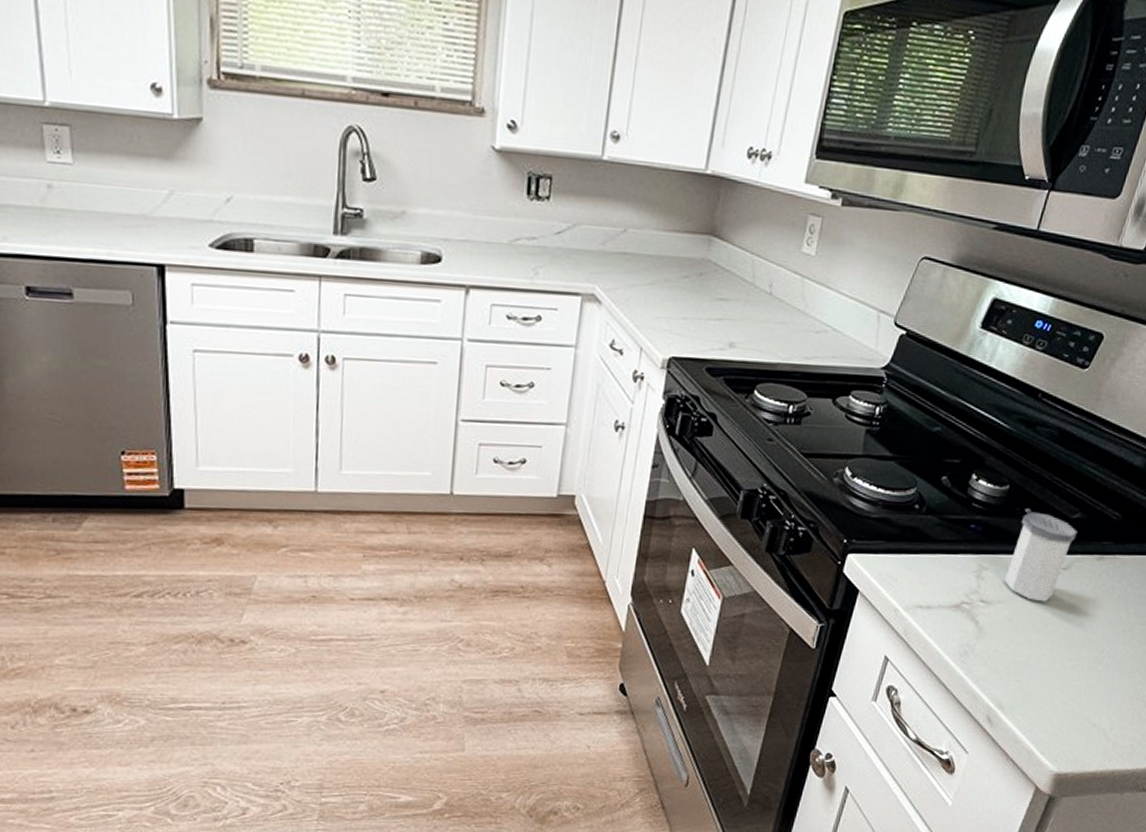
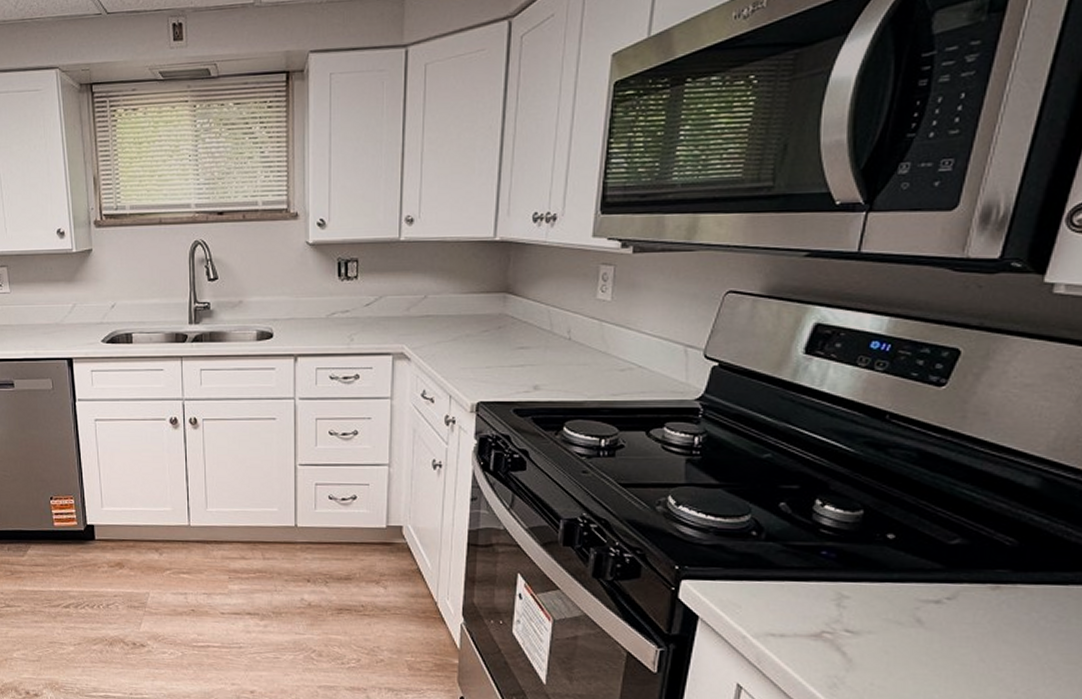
salt shaker: present [1005,512,1078,602] -> none [873,537,960,634]

